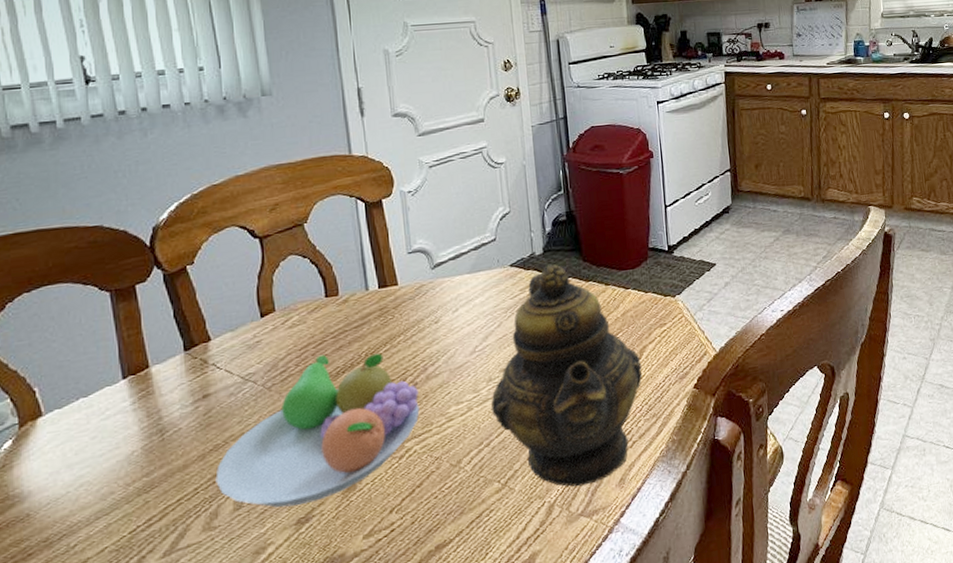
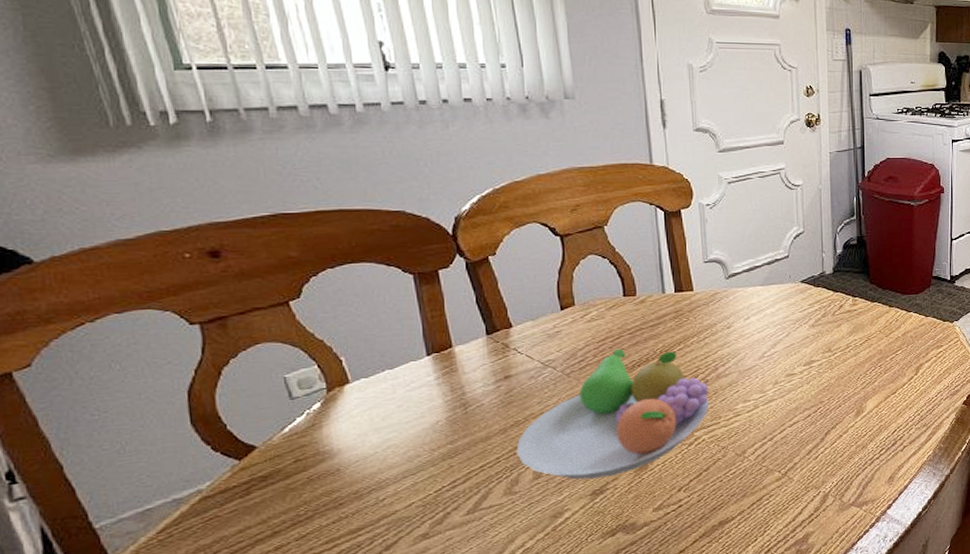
teapot: present [491,264,642,487] -> none [776,284,917,481]

